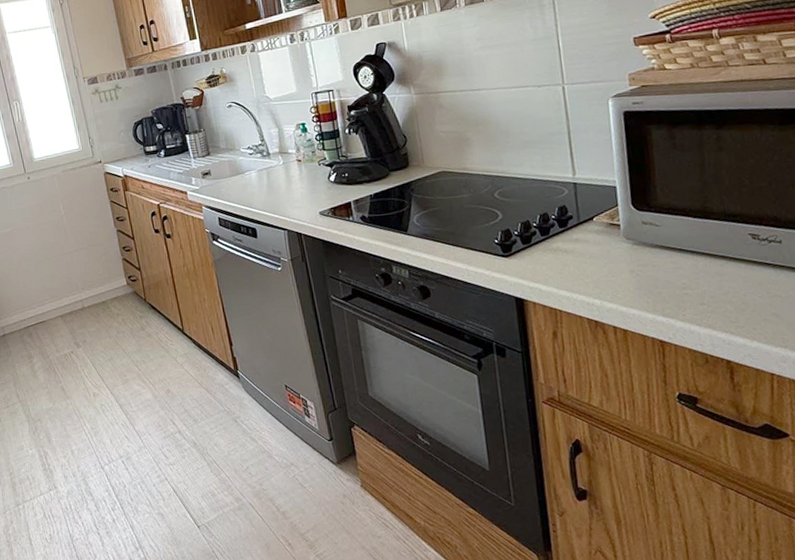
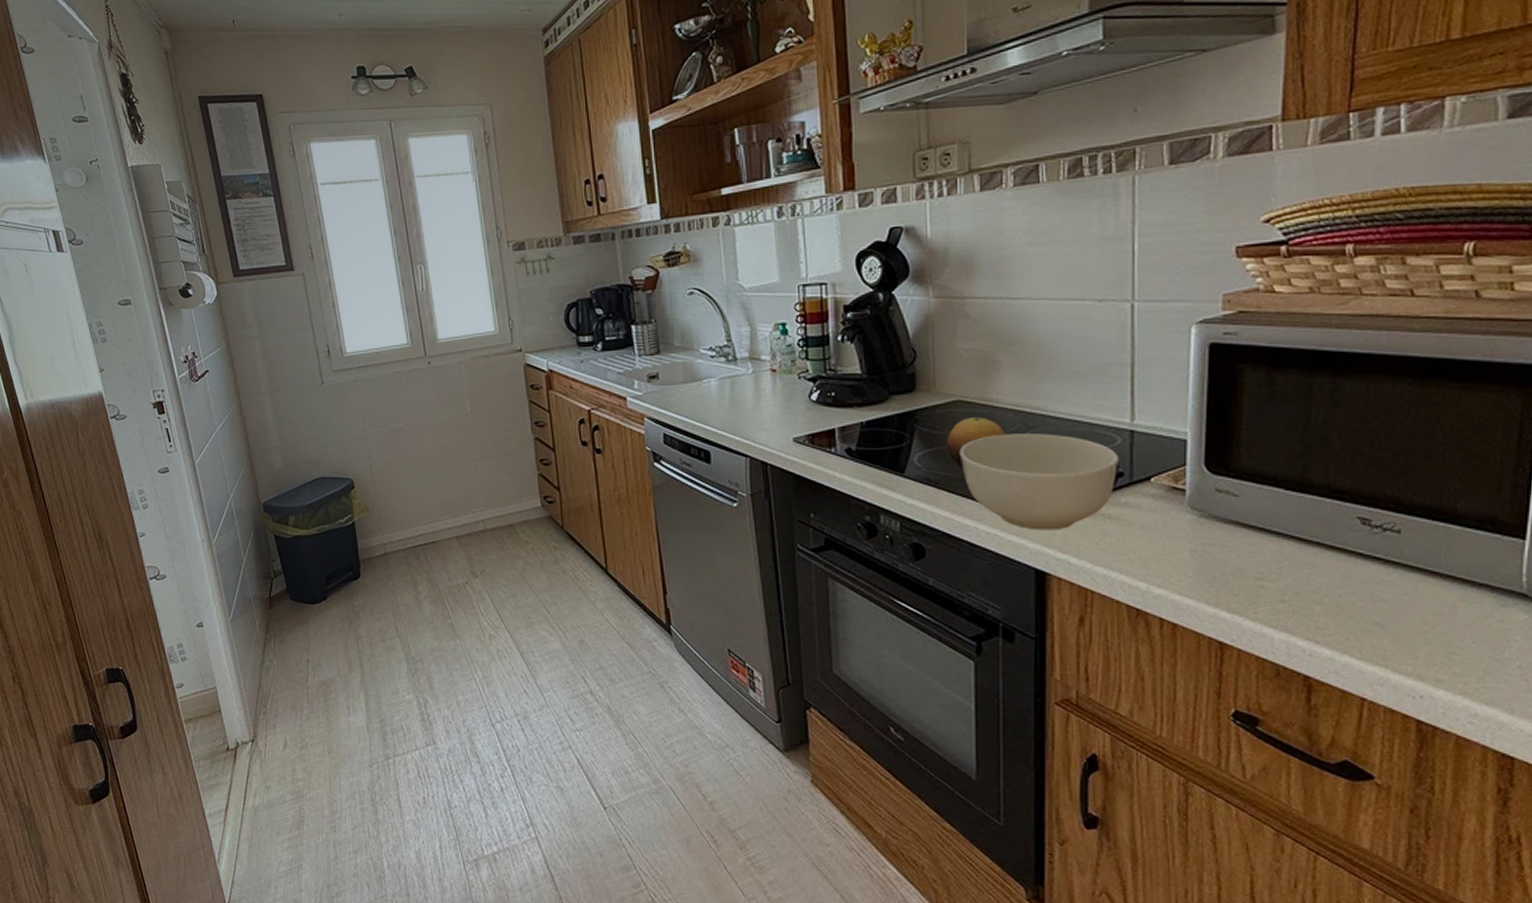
fruit: none [437,183,481,223] -> present [947,418,1005,467]
bowl: none [447,191,568,267] -> present [959,433,1120,531]

